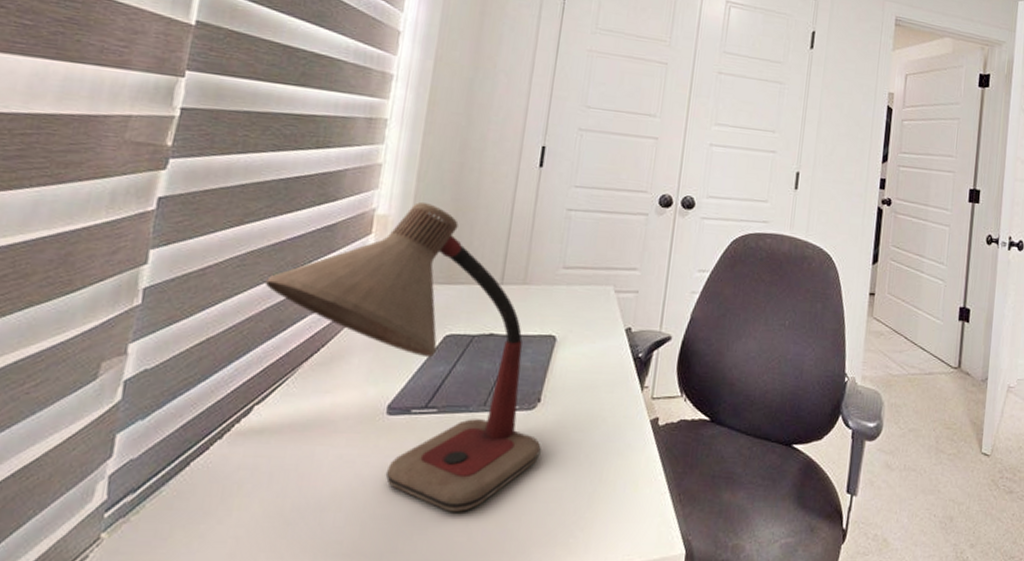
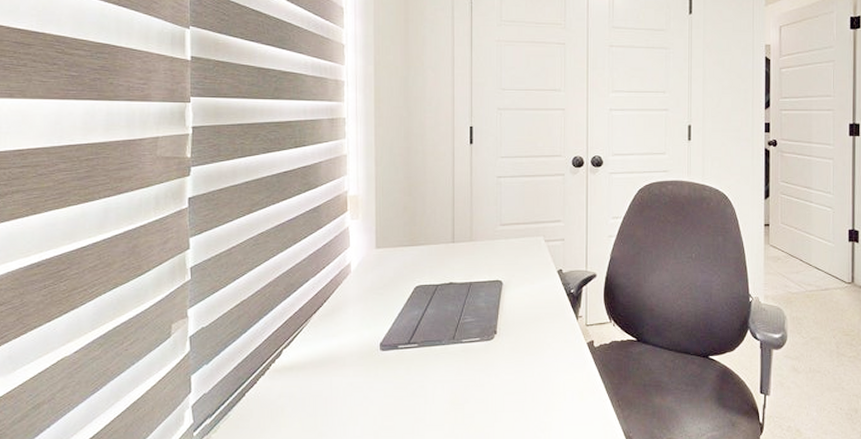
desk lamp: present [264,202,541,512] -> none [275,183,502,422]

